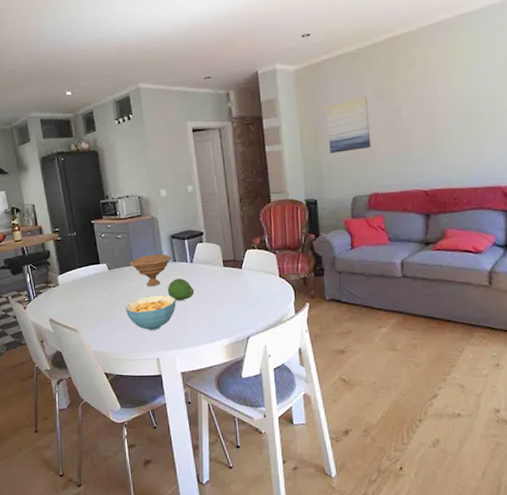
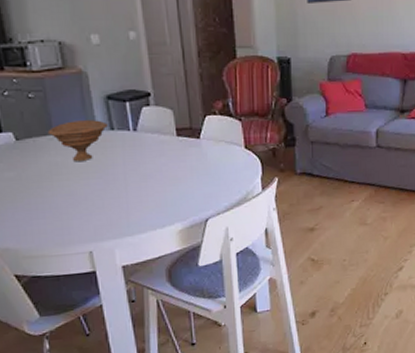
cereal bowl: present [125,295,176,330] -> none [42,172,115,217]
fruit: present [167,278,194,301] -> none [102,151,139,180]

